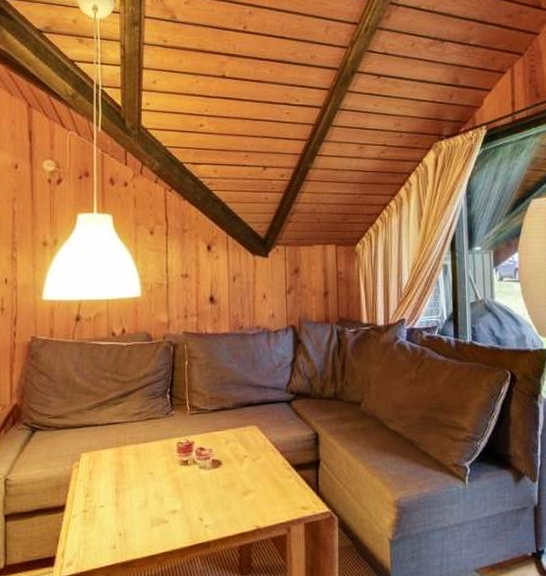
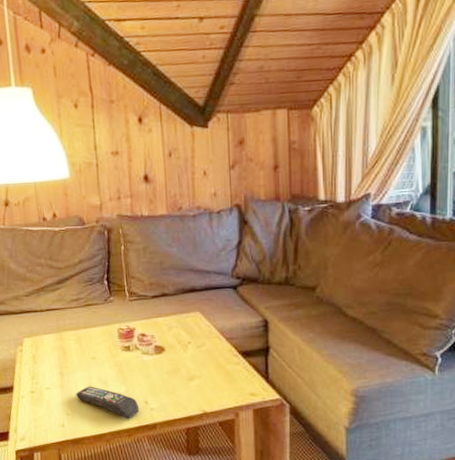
remote control: none [130,503,194,538] -> present [76,386,140,419]

